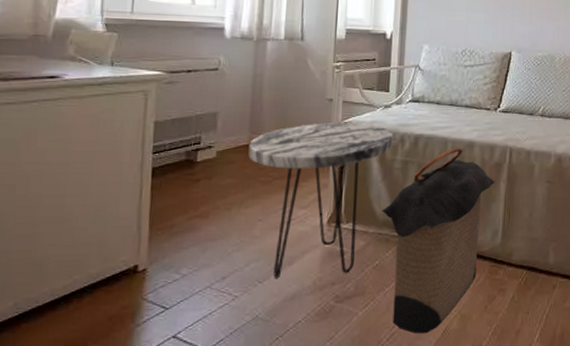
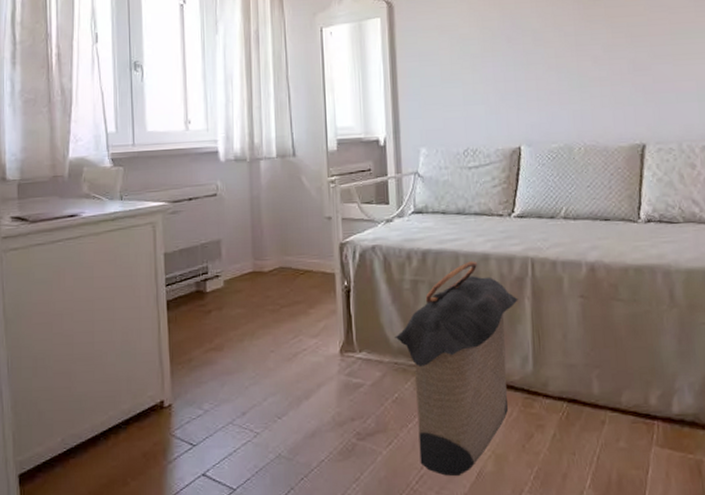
side table: present [248,123,393,279] -> none [254,241,399,415]

